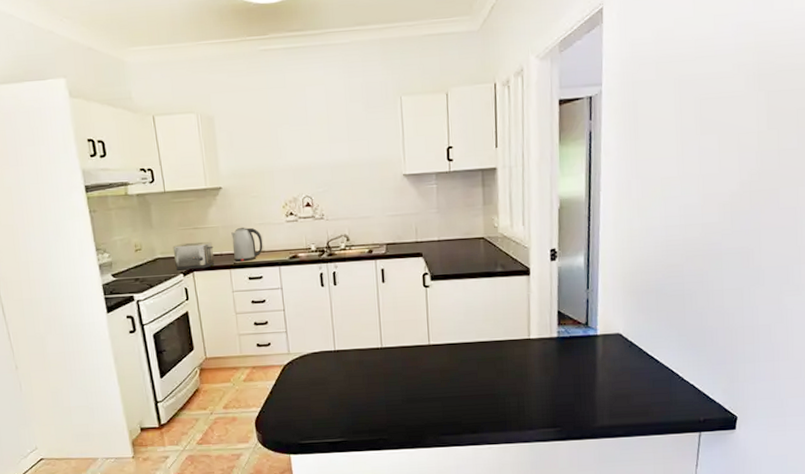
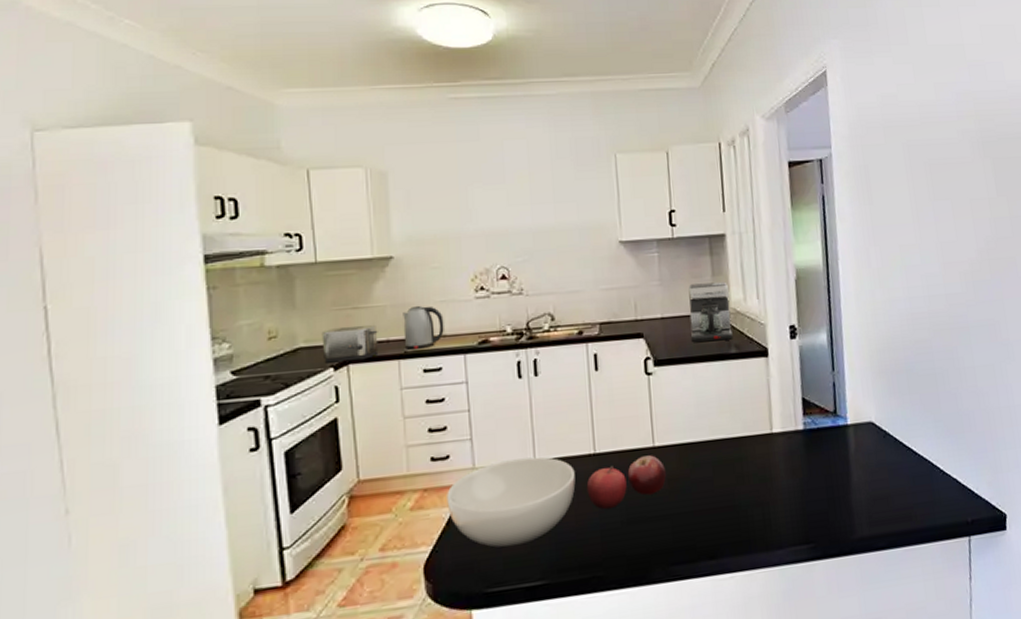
bowl: none [269,347,367,413] -> present [447,456,576,548]
fruit: none [375,358,407,391] -> present [586,466,627,510]
fruit: none [407,351,439,382] -> present [627,455,667,496]
coffee maker: none [462,210,500,262] -> present [688,282,733,342]

